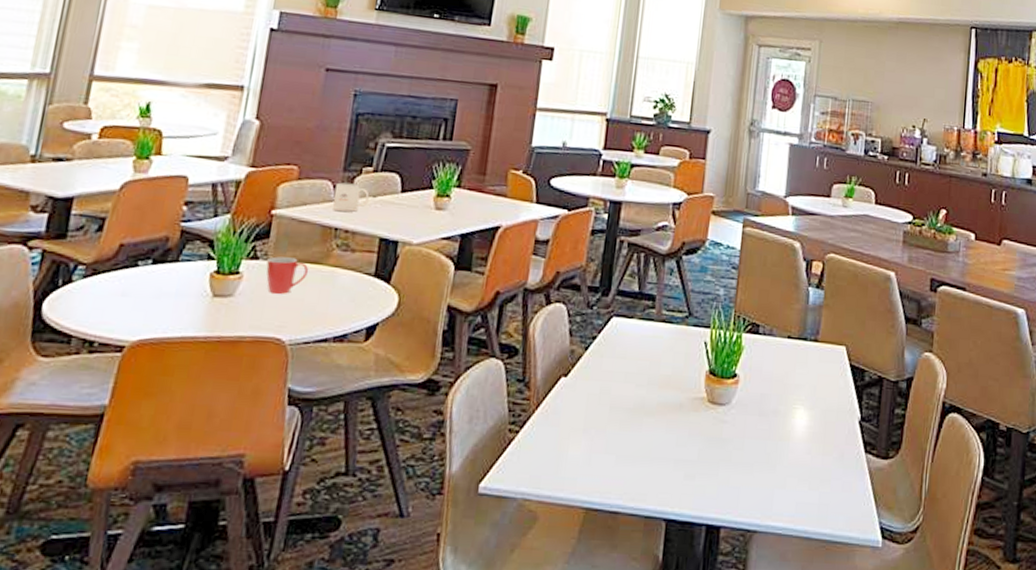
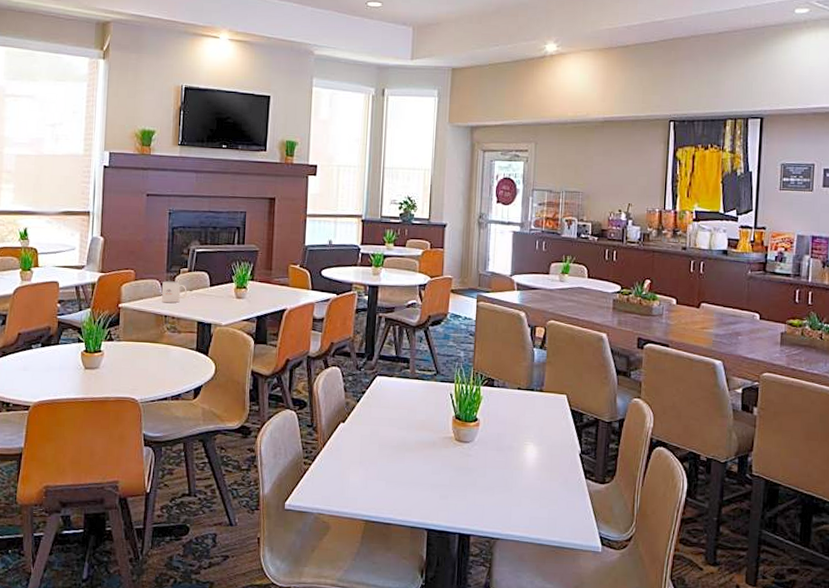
mug: present [266,256,309,294] -> none [119,338,149,366]

